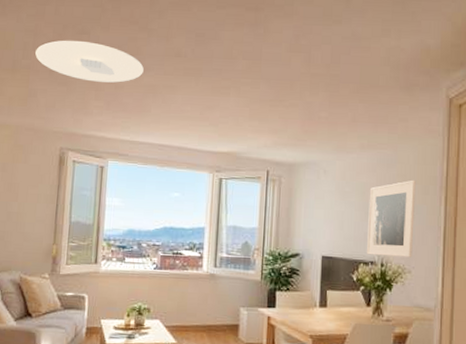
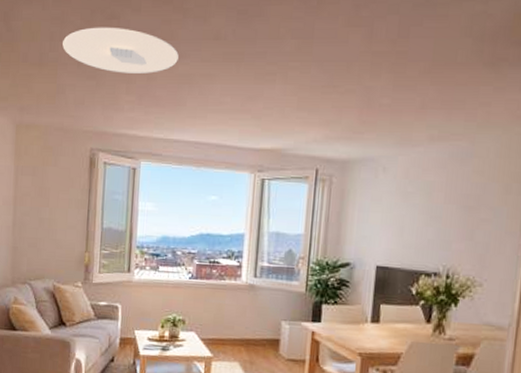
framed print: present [366,180,416,258] -> none [429,177,496,269]

